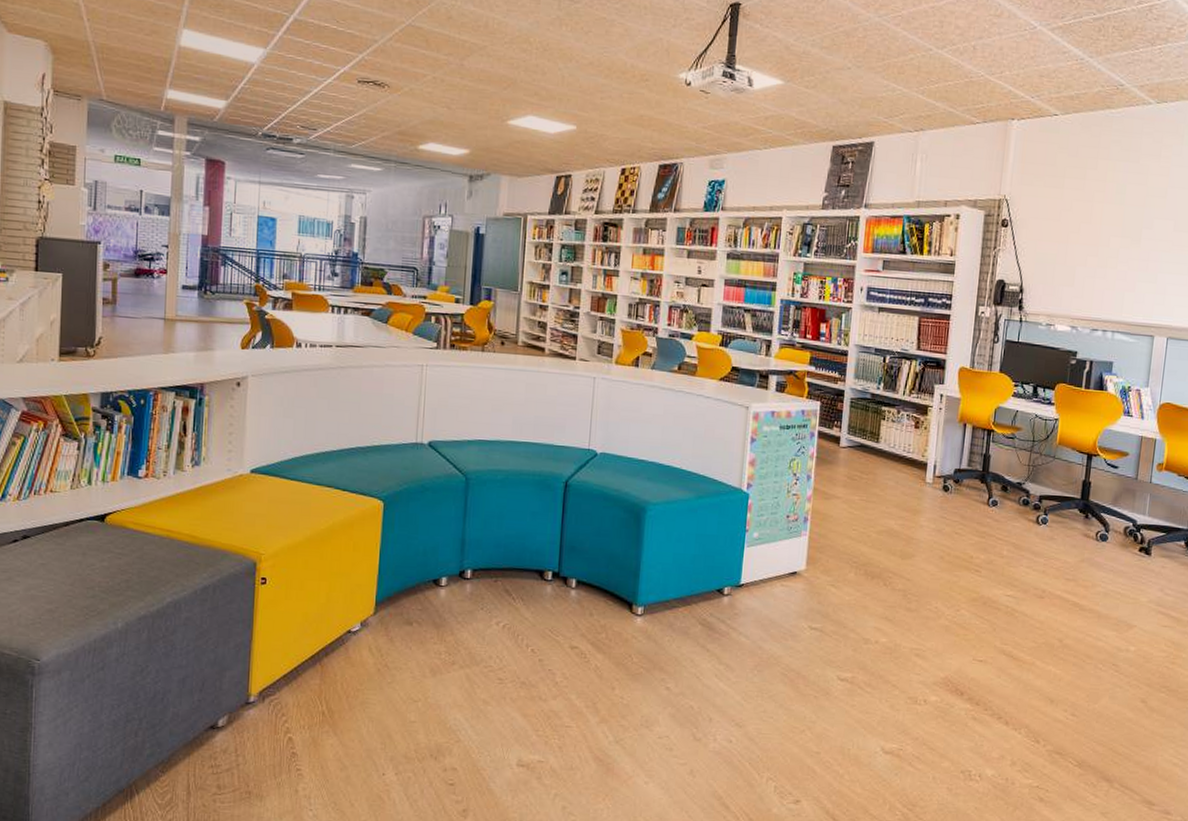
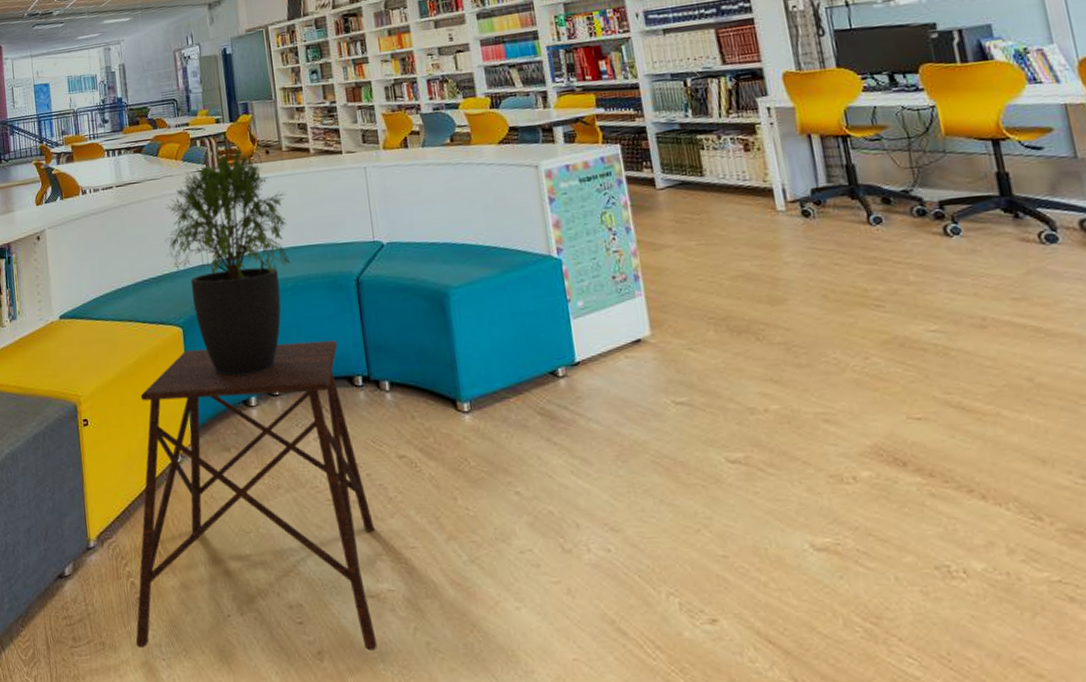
side table: none [284,525,537,811] -> present [135,340,378,651]
potted plant: none [379,333,513,556] -> present [164,148,291,375]

